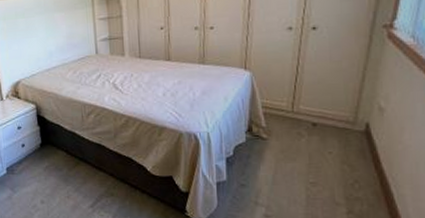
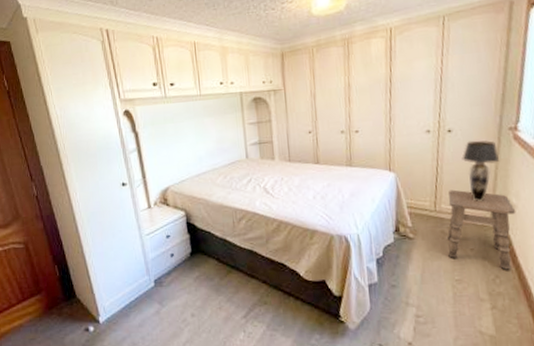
side table: none [304,90,384,177] -> present [448,189,516,271]
table lamp: none [326,38,370,103] -> present [462,140,500,201]

